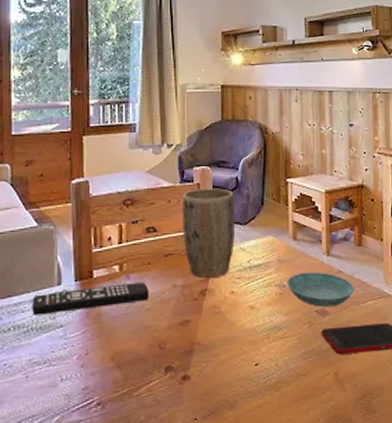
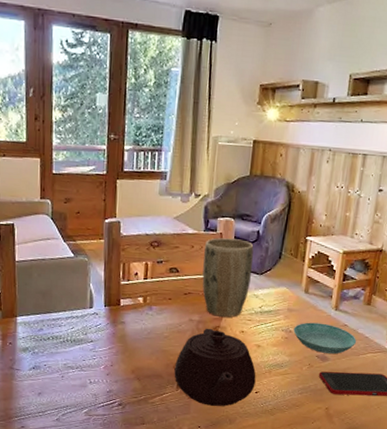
remote control: present [32,282,149,316] -> none [68,313,168,331]
teapot: none [160,292,254,390] -> present [174,328,256,406]

